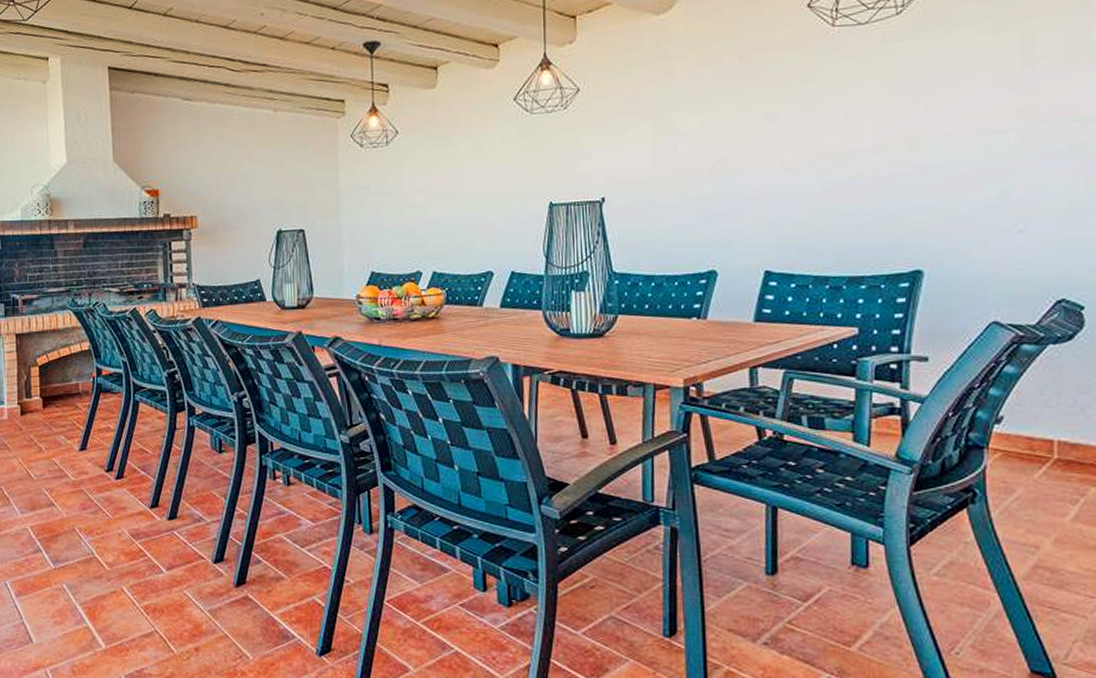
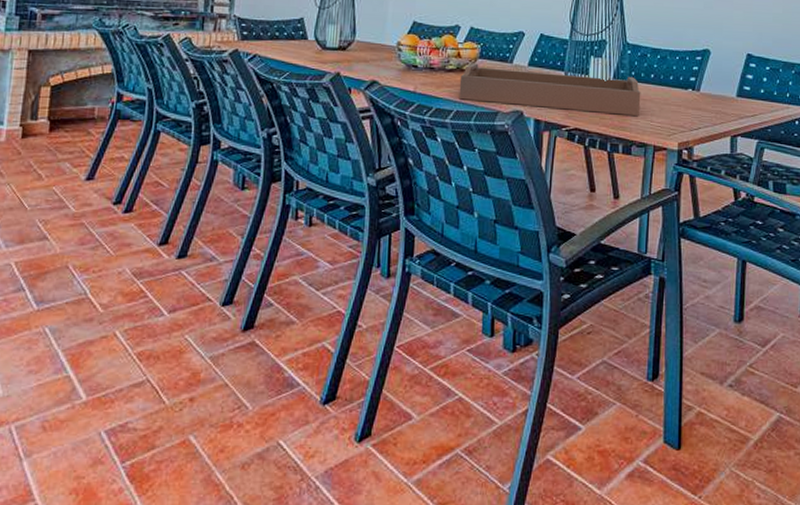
serving tray: none [426,309,635,354] -> present [459,63,641,117]

